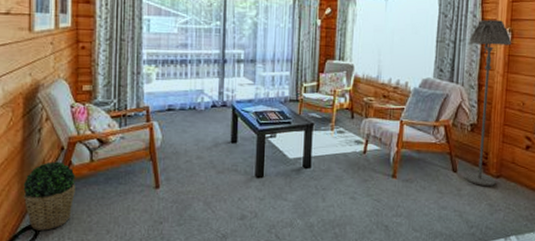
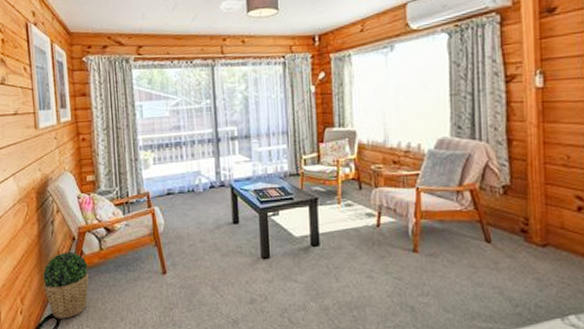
floor lamp: present [464,19,512,186] -> none [490,62,545,257]

